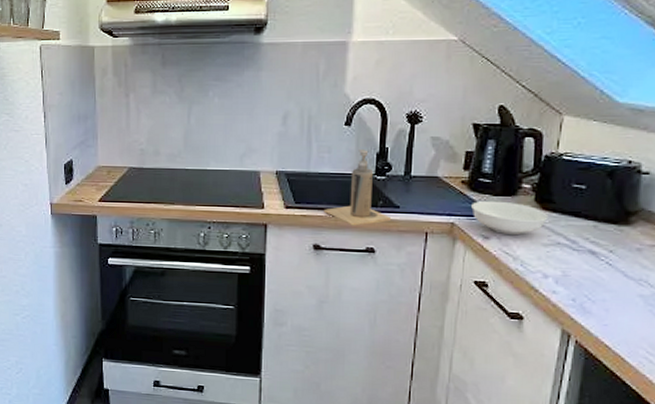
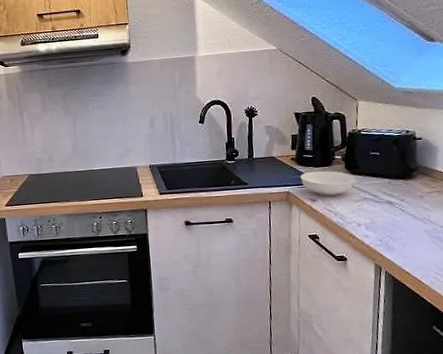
soap dispenser: present [323,148,392,226] -> none [190,140,243,203]

